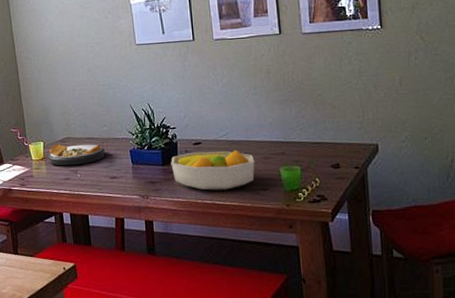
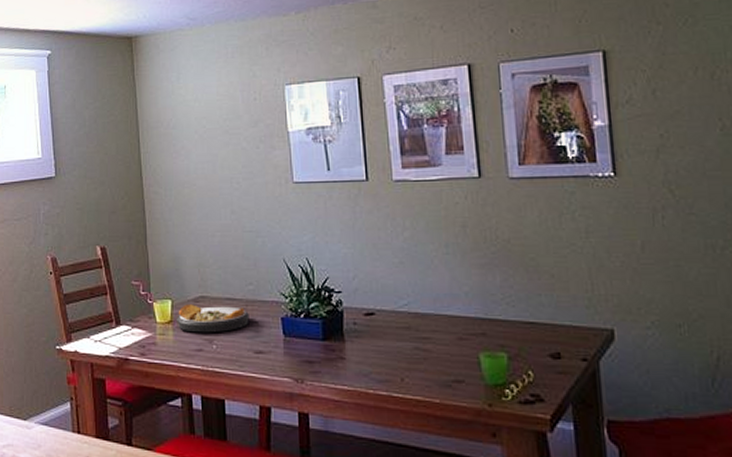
fruit bowl: present [171,150,255,191] -> none [334,325,446,379]

